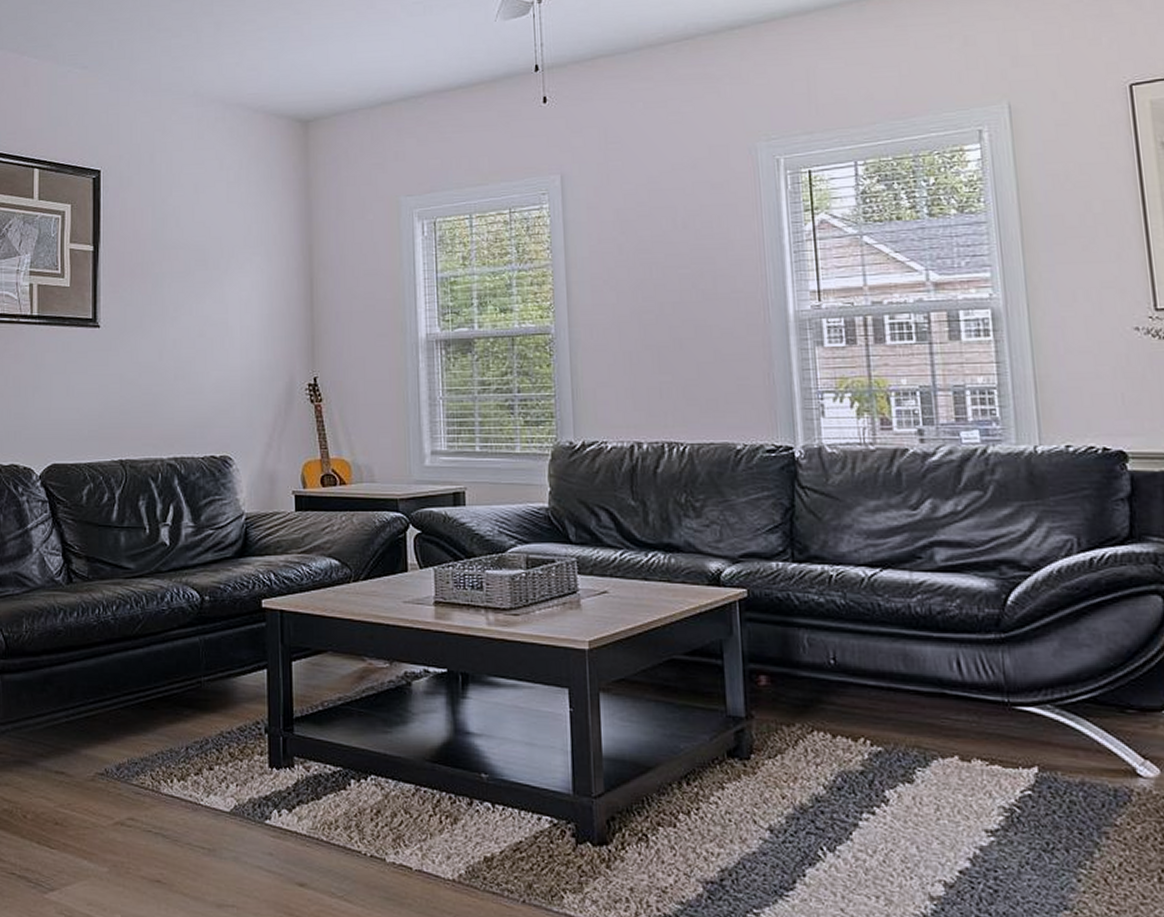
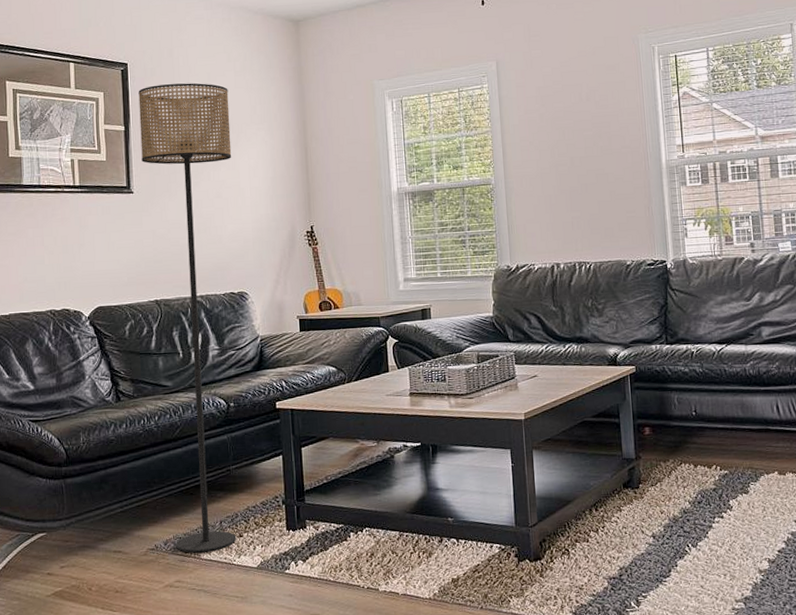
floor lamp: none [111,195,220,785] -> present [138,83,237,553]

